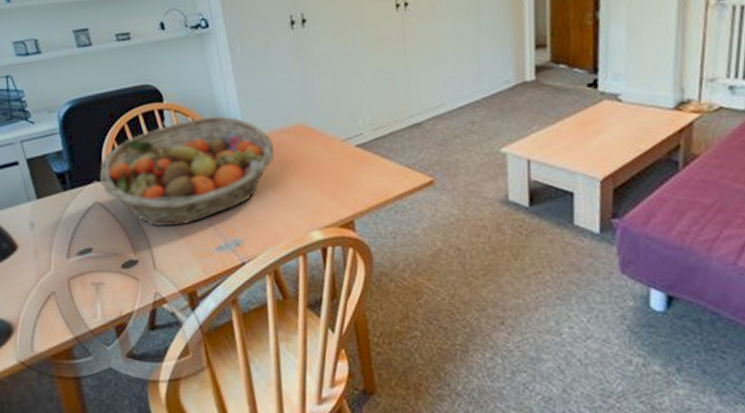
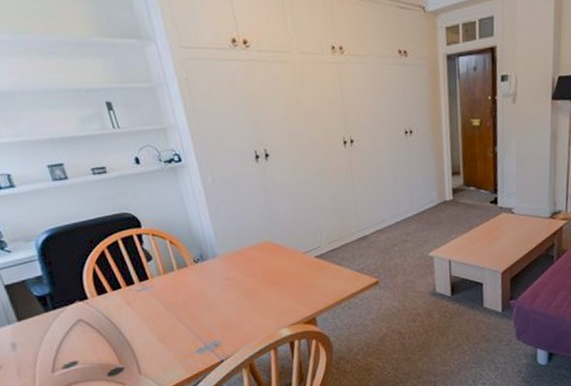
fruit basket: present [100,116,274,227] -> none [81,237,246,338]

